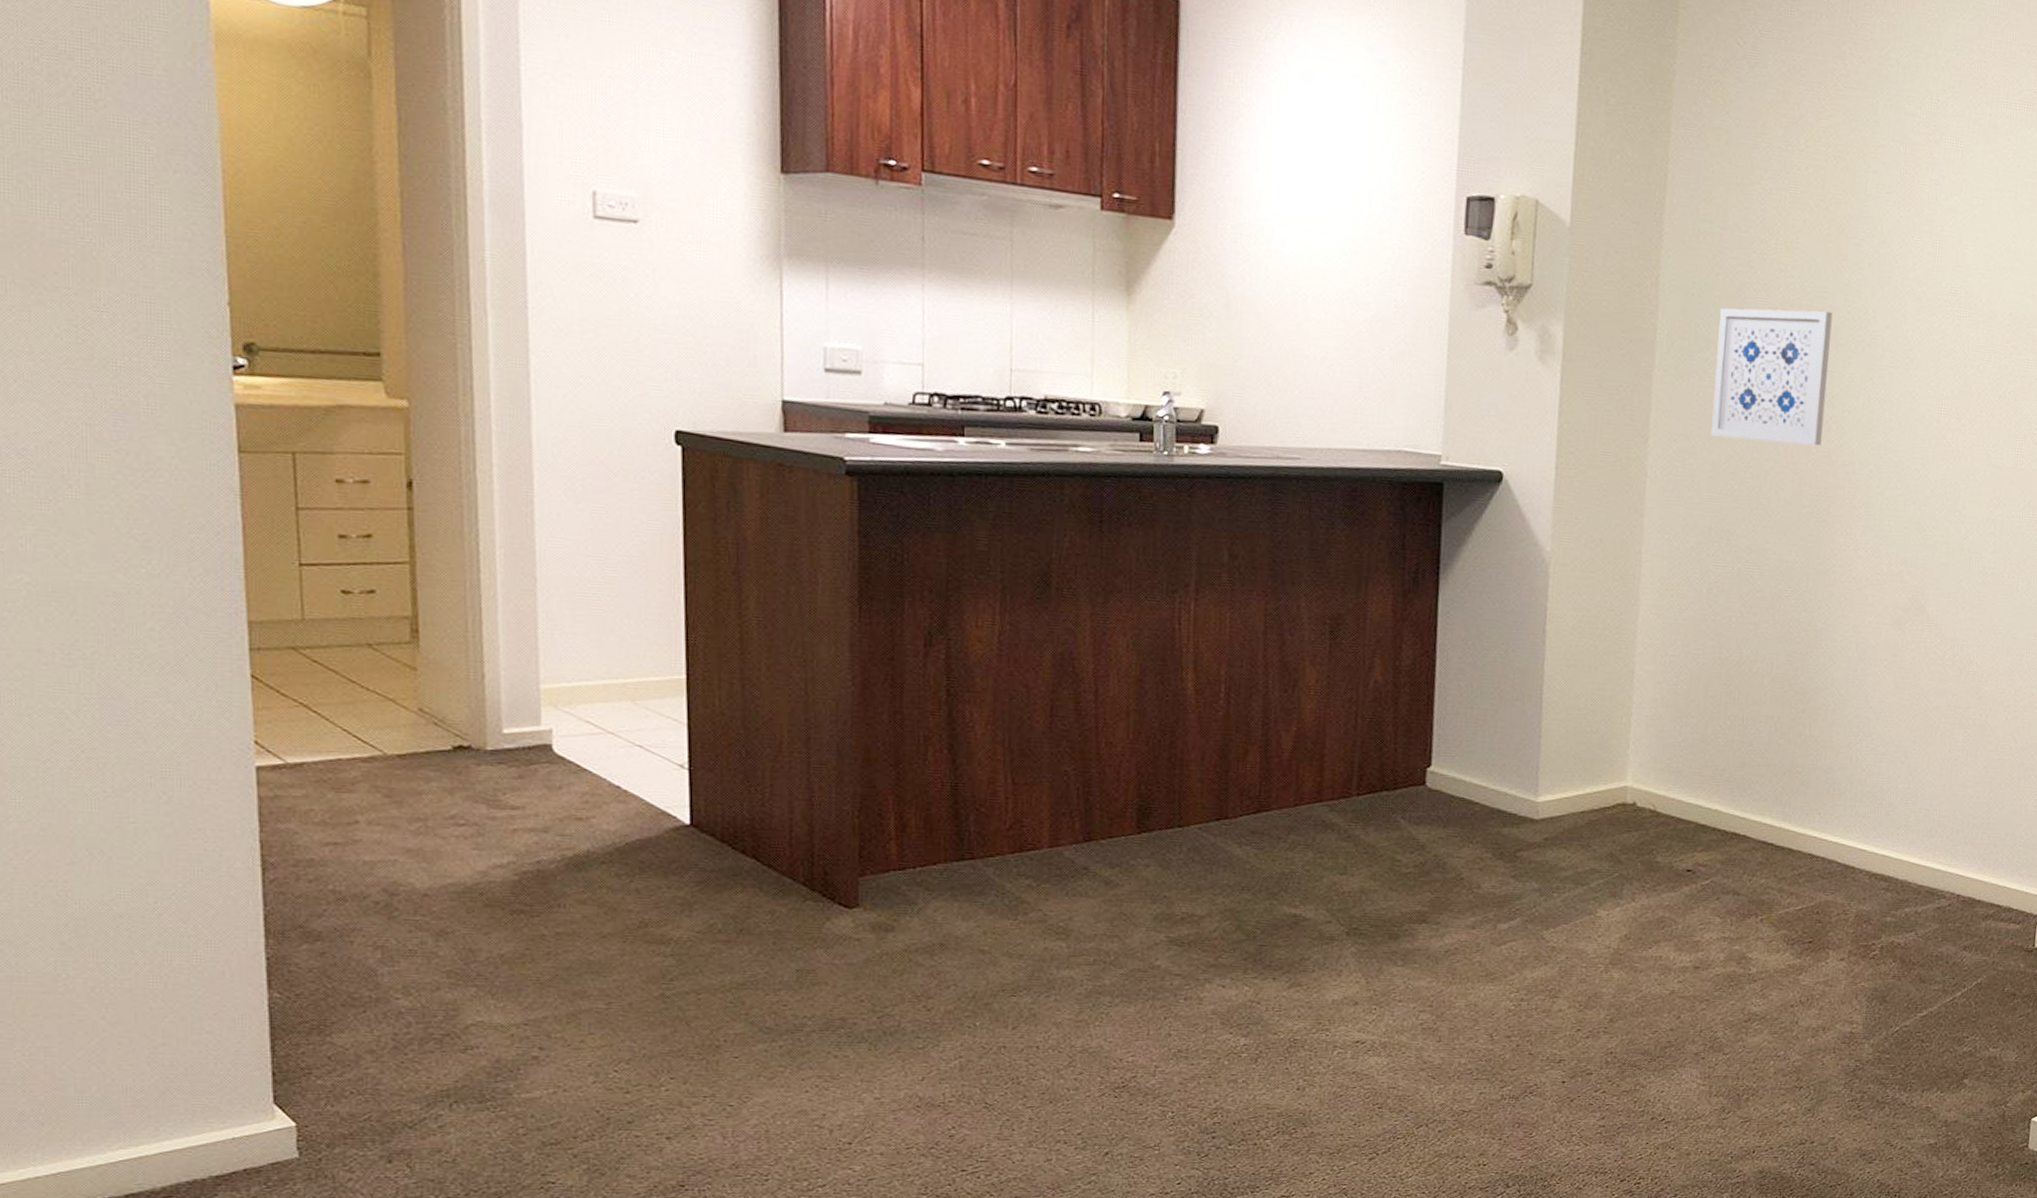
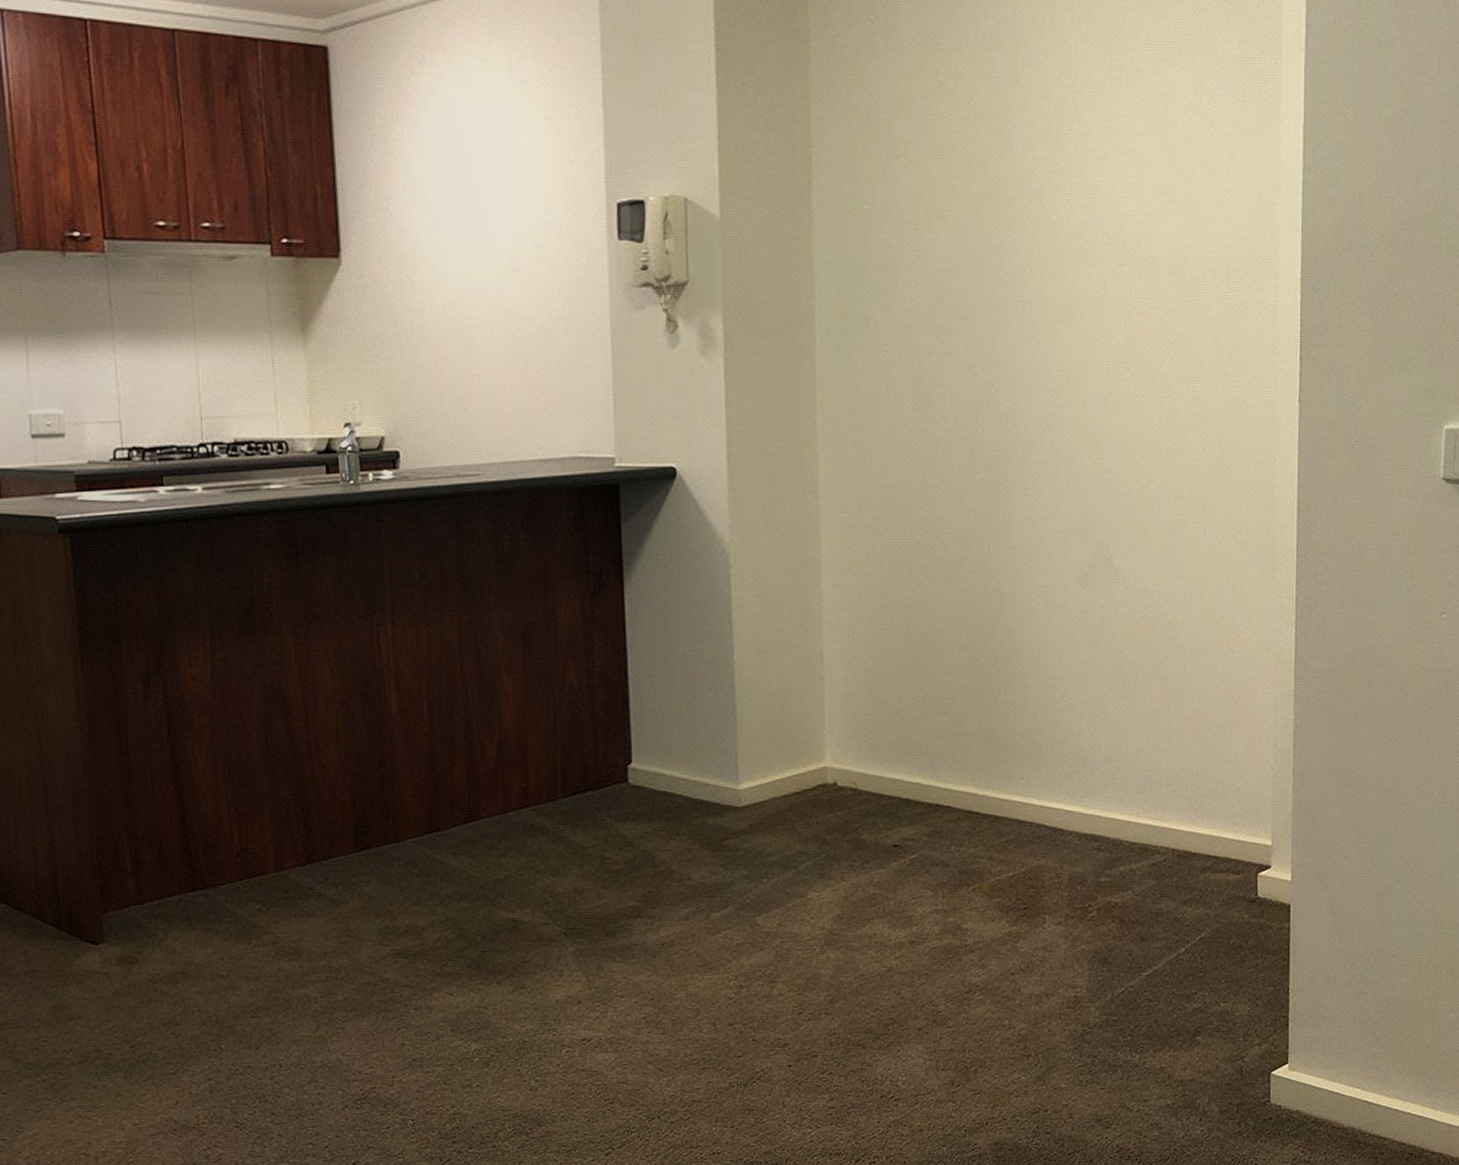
wall art: present [1711,307,1833,446] -> none [876,274,991,412]

